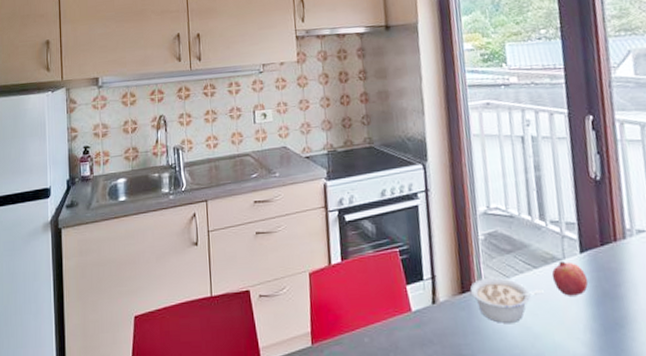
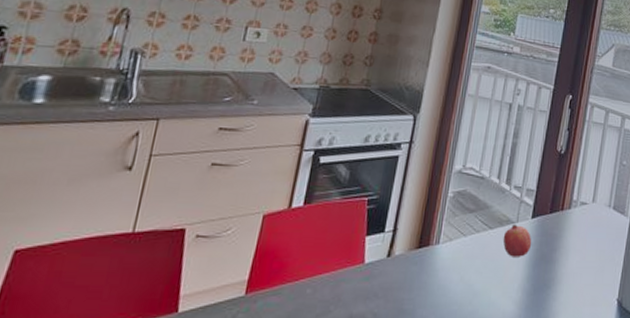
legume: present [470,277,544,323] -> none [426,234,493,279]

